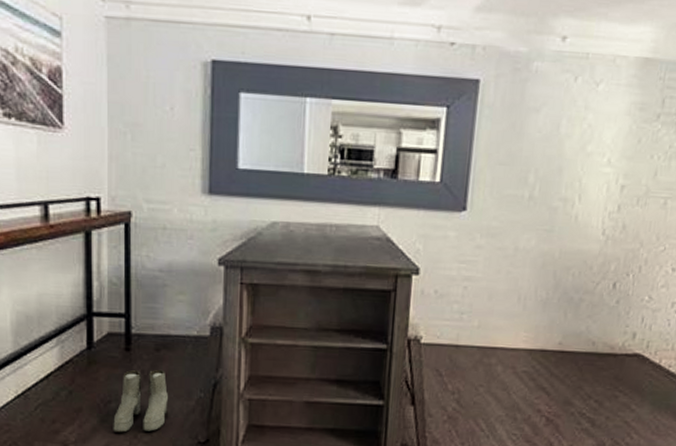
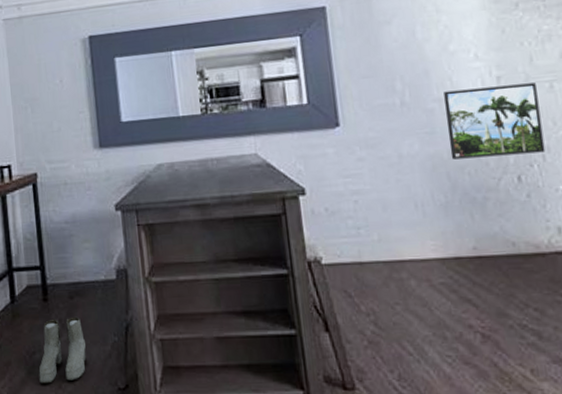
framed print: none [561,192,653,264] -> present [444,83,546,160]

